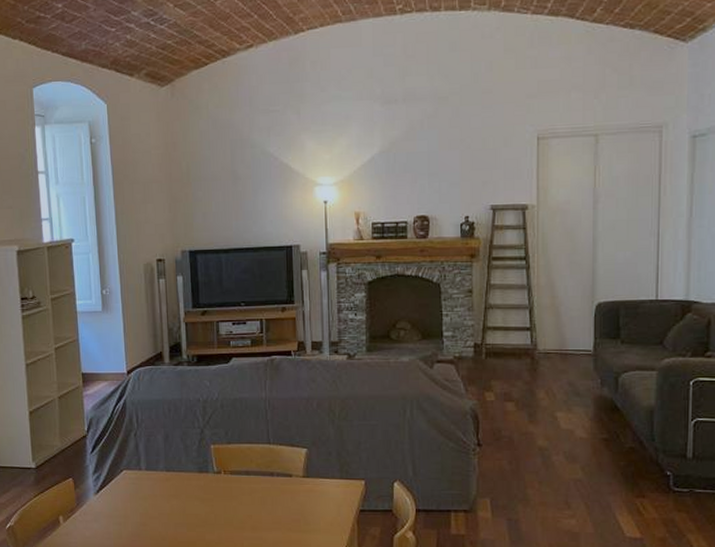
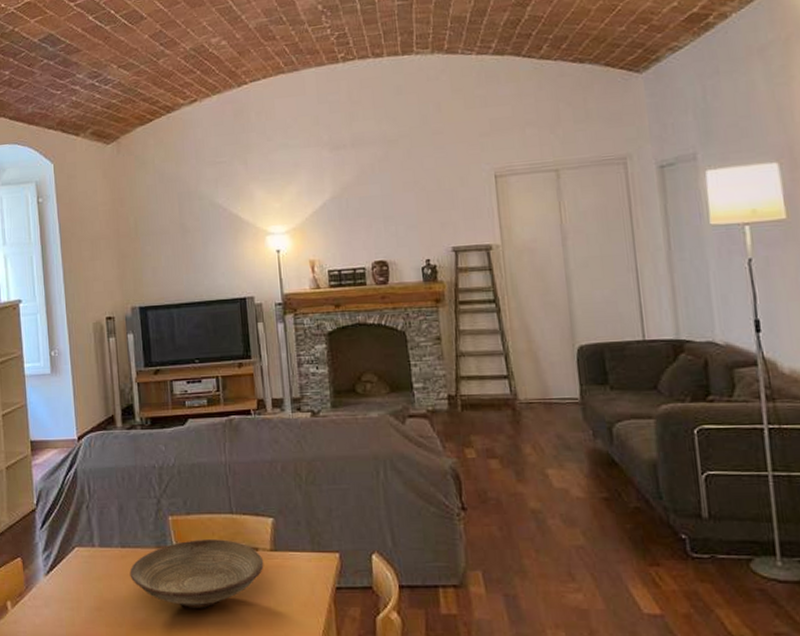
decorative bowl: none [173,466,296,525] -> present [129,539,264,608]

